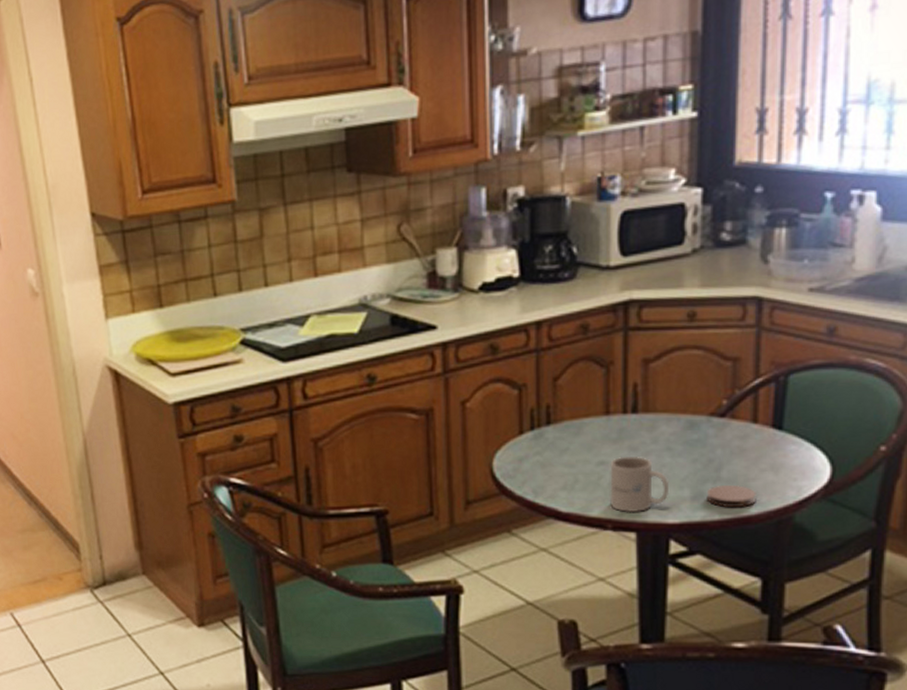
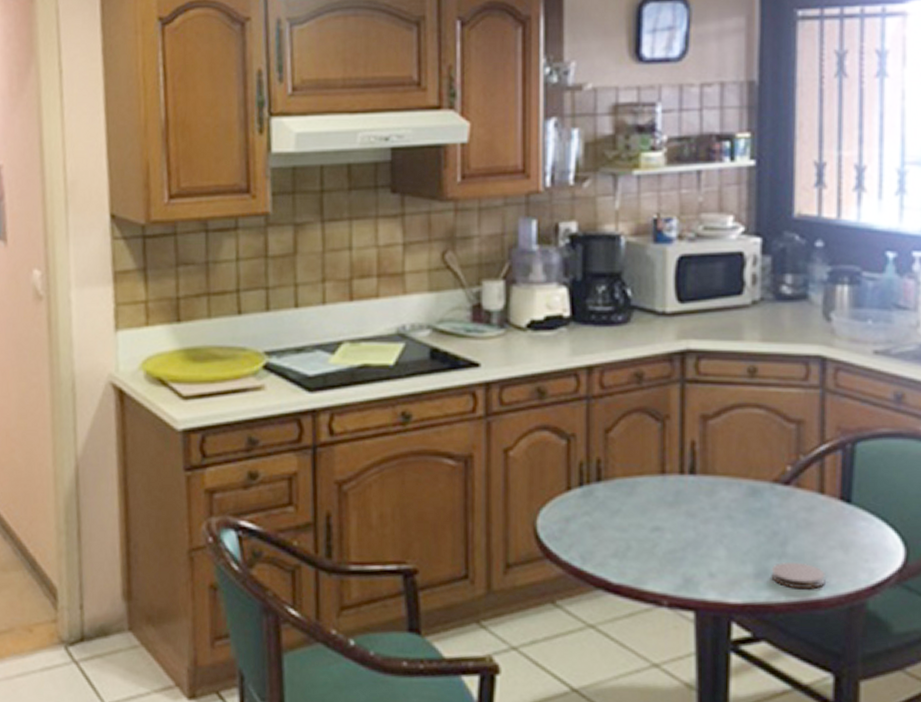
mug: present [610,456,670,513] -> none [665,522,731,589]

